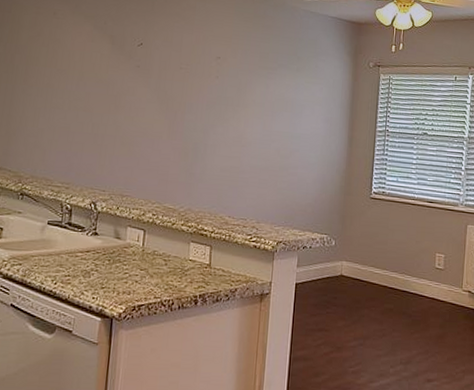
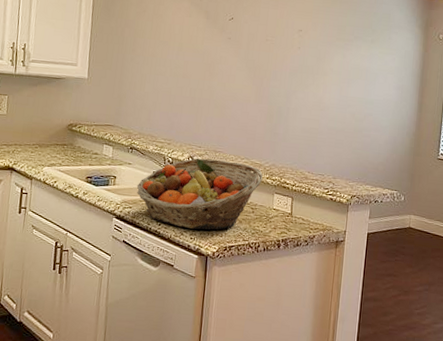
fruit basket: none [28,204,177,287] -> present [136,158,263,230]

